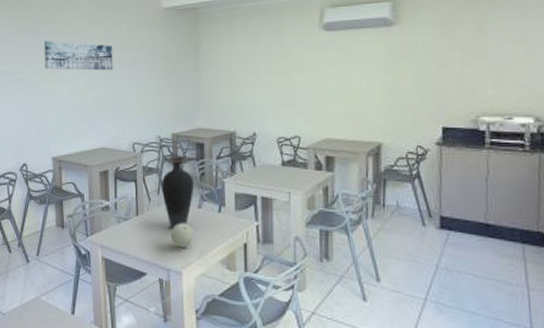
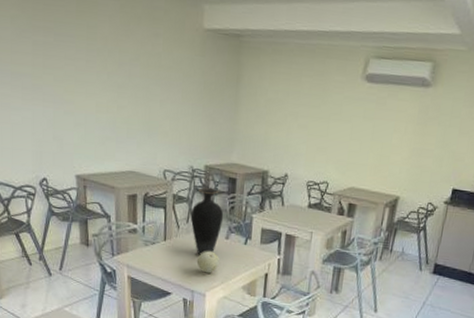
wall art: present [44,40,113,71] -> none [66,44,147,91]

